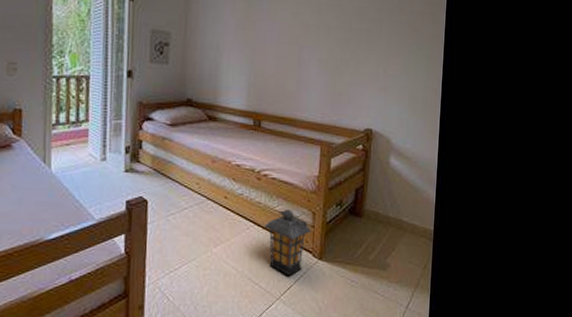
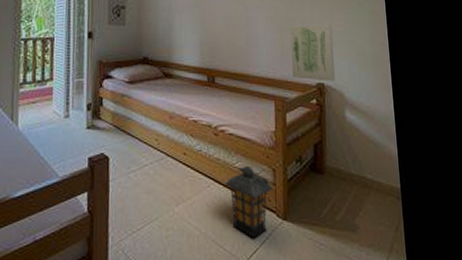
wall art: none [341,68,387,127] -> present [289,25,336,82]

